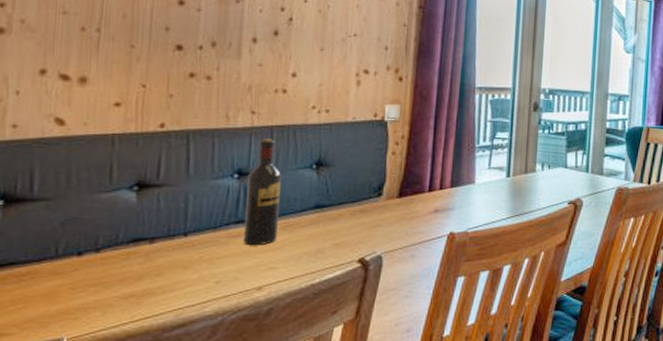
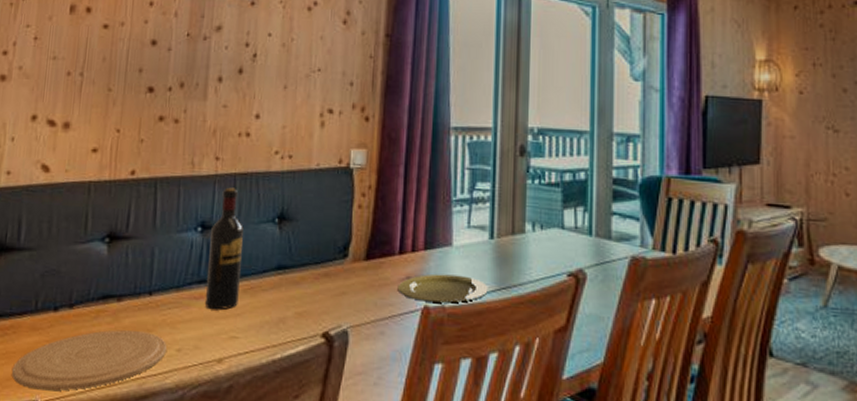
plate: none [32,269,204,328] -> present [12,330,167,391]
plate: none [427,206,504,229] -> present [397,274,488,303]

